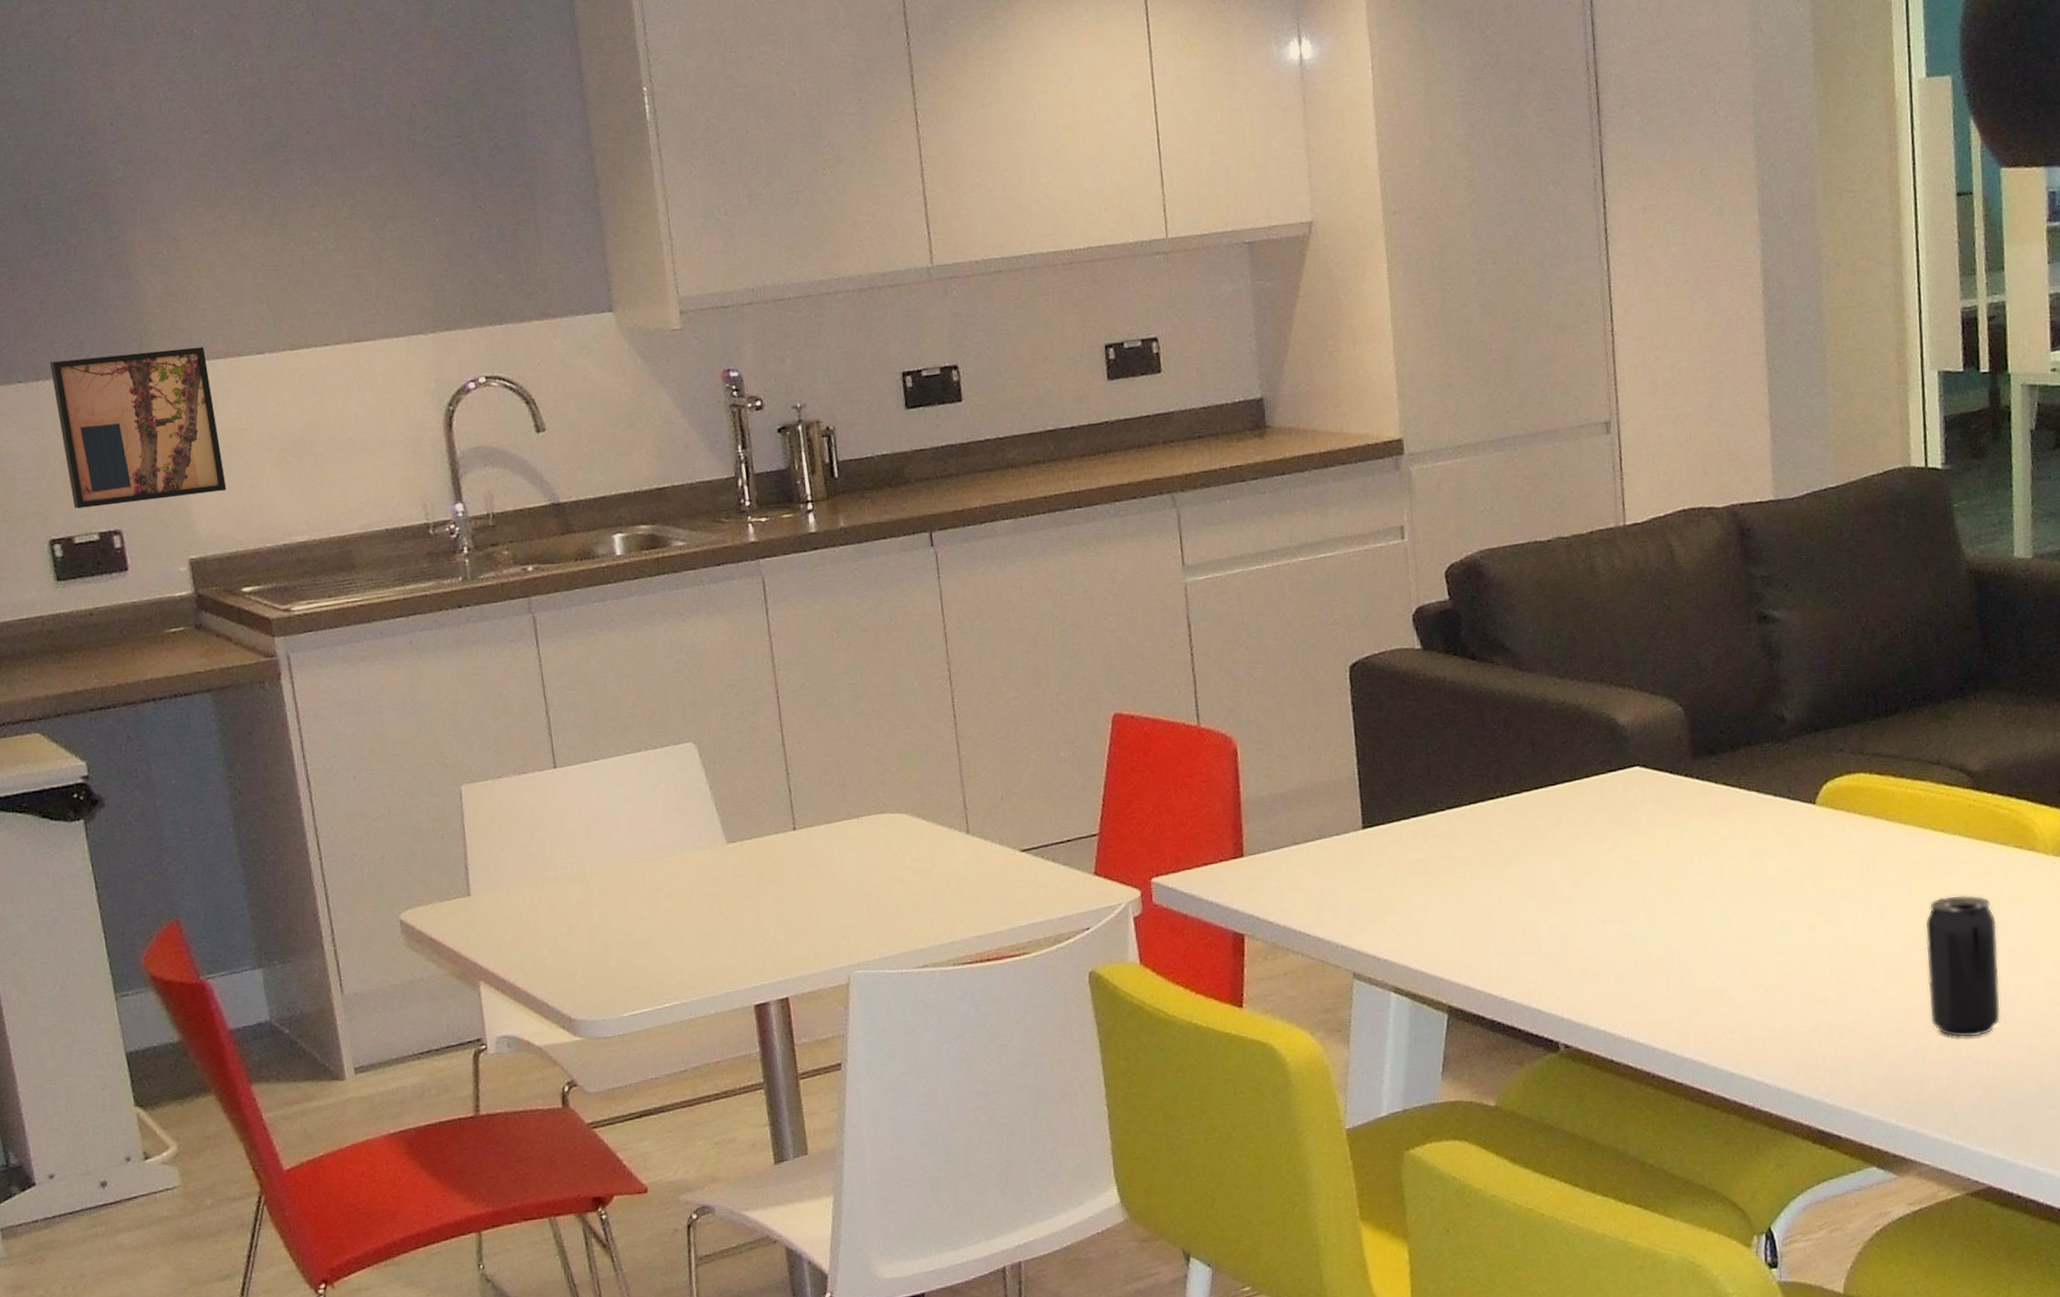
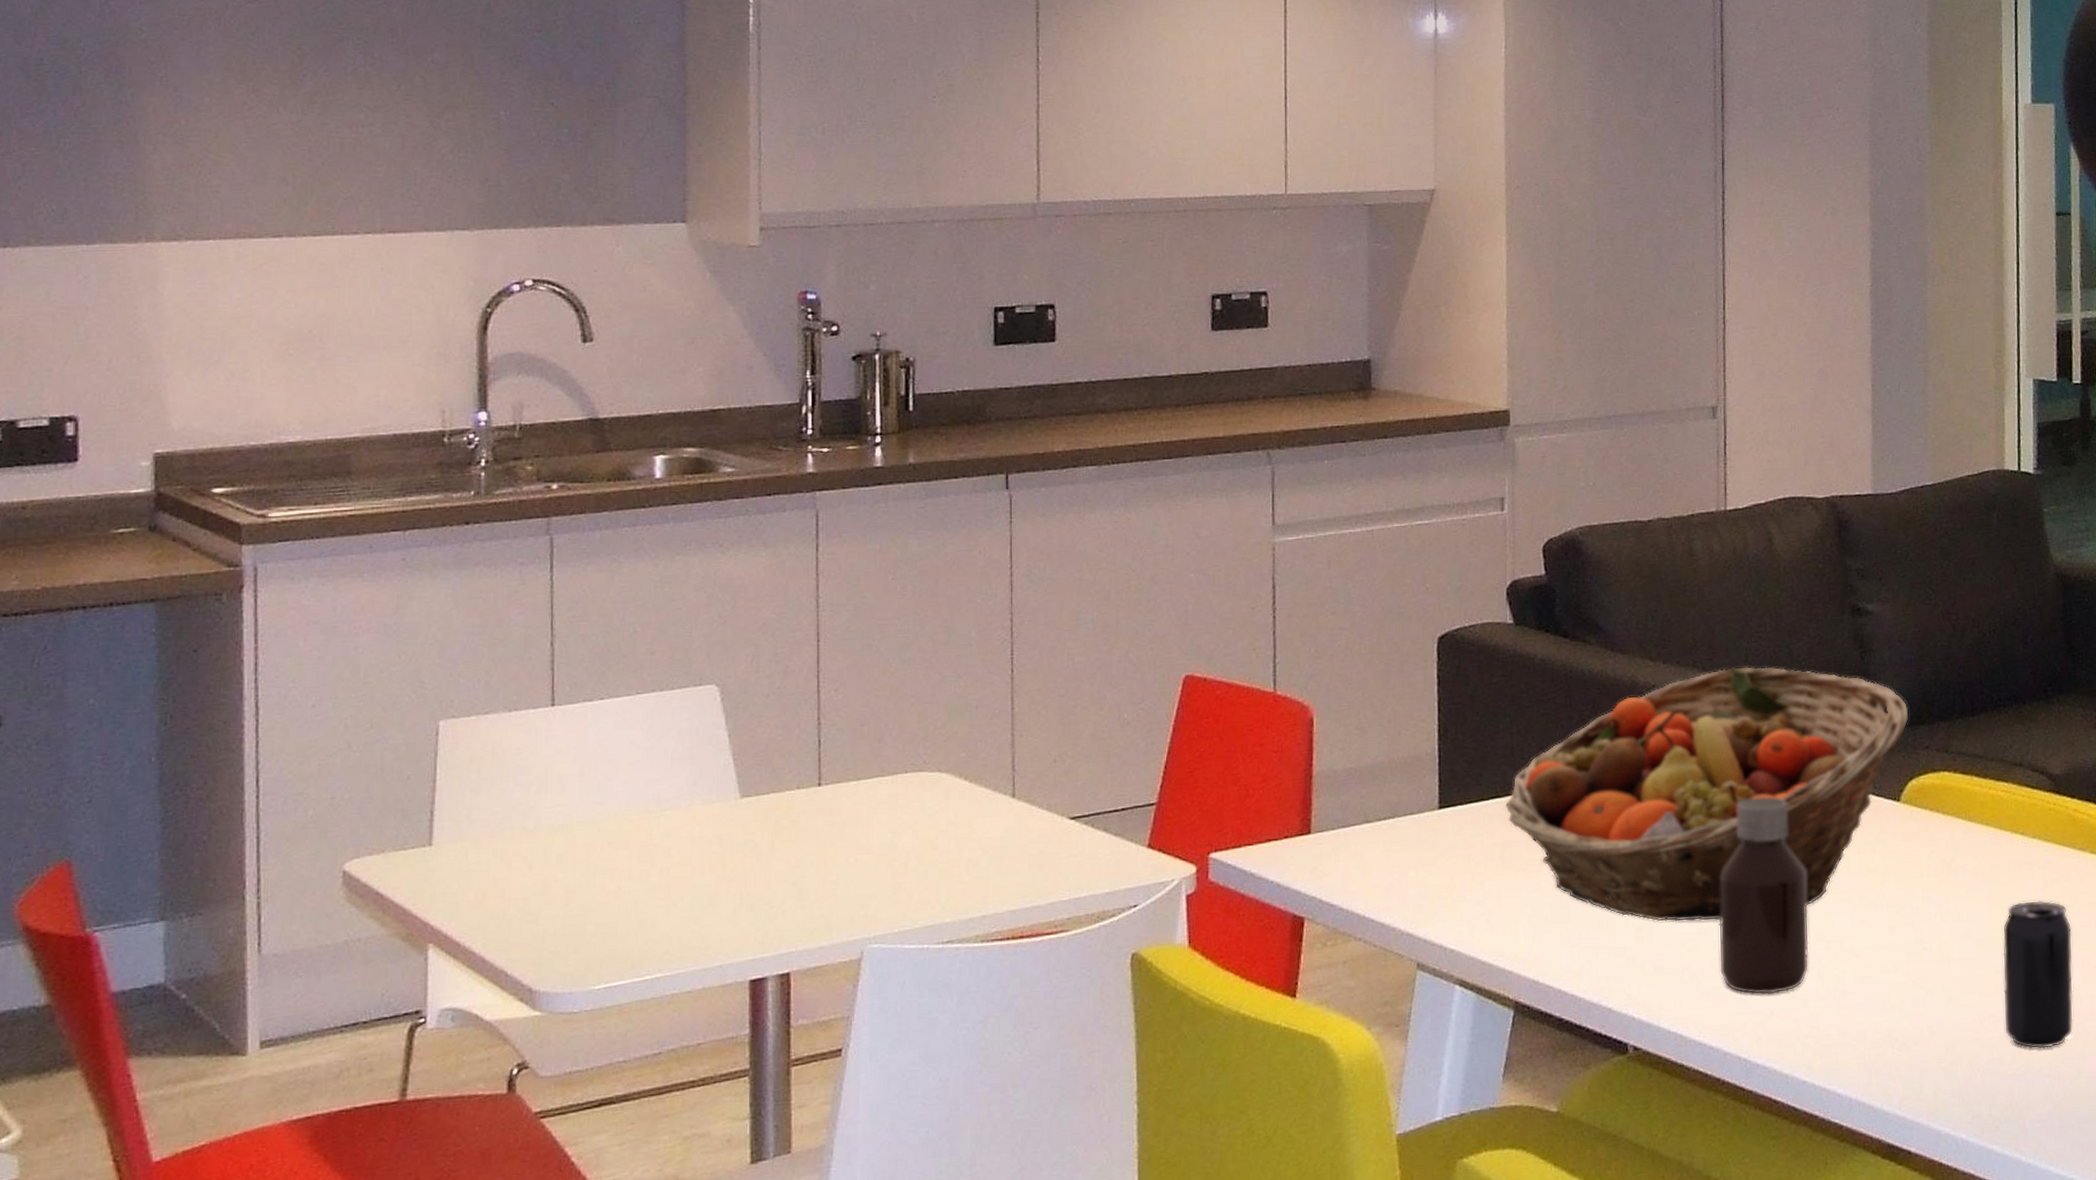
wall art: present [50,346,227,509] -> none [23,224,213,390]
fruit basket: none [1426,678,1822,928] -> present [1505,666,1909,922]
bottle: none [1639,805,1732,993] -> present [1719,797,1809,995]

